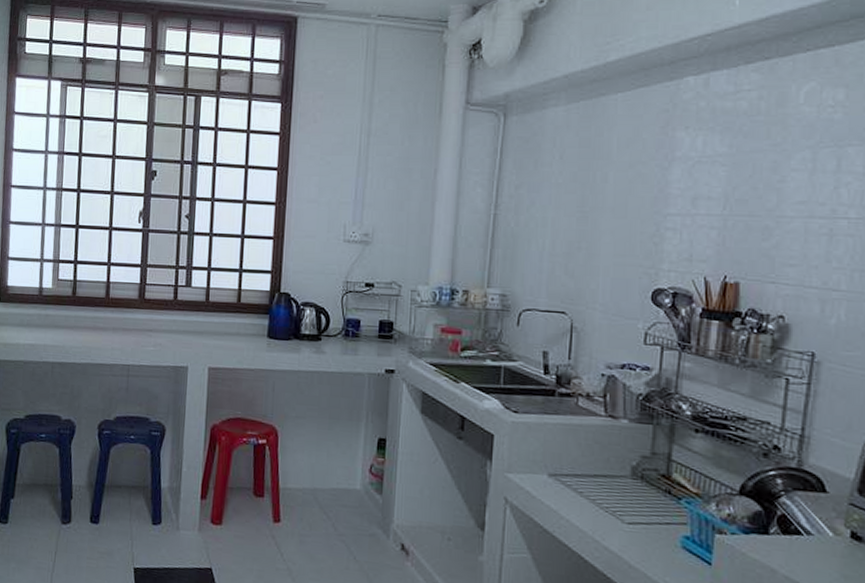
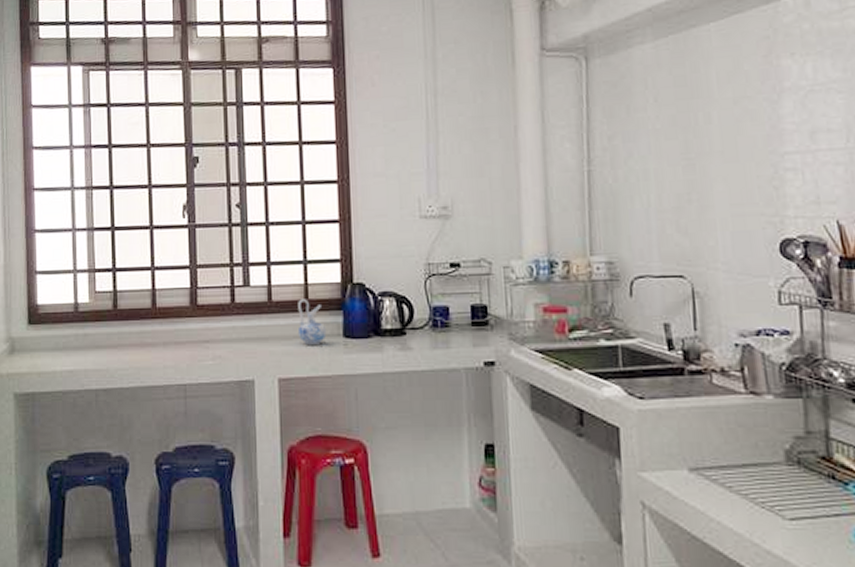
ceramic pitcher: none [228,302,254,342] -> present [297,299,327,345]

